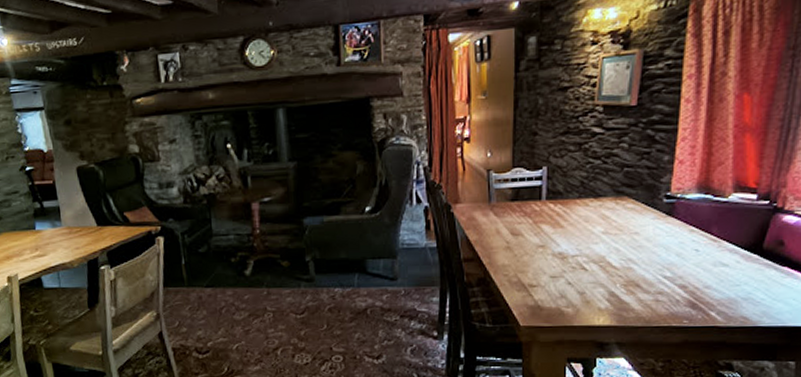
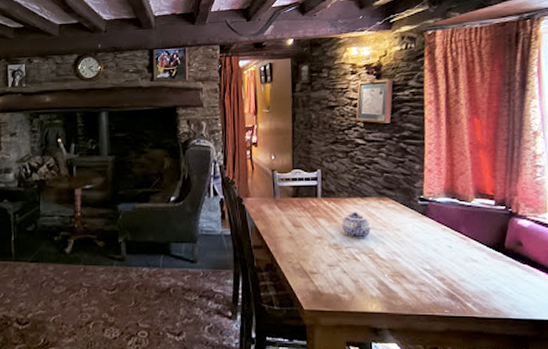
teapot: none [569,215,604,246] -> present [342,212,371,239]

